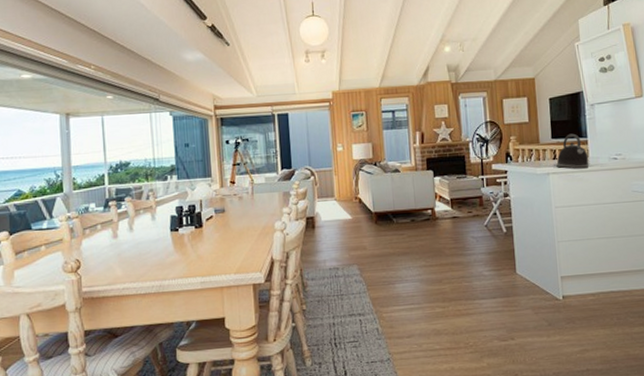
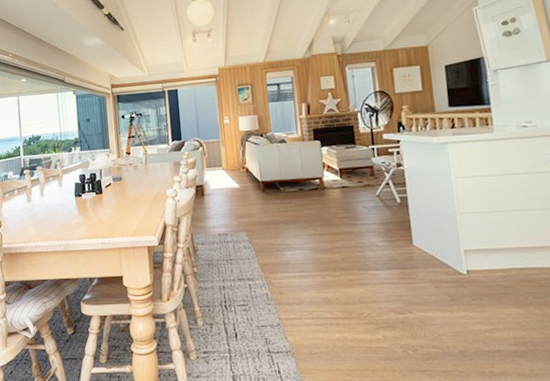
kettle: present [556,133,589,170] -> none [455,101,494,139]

